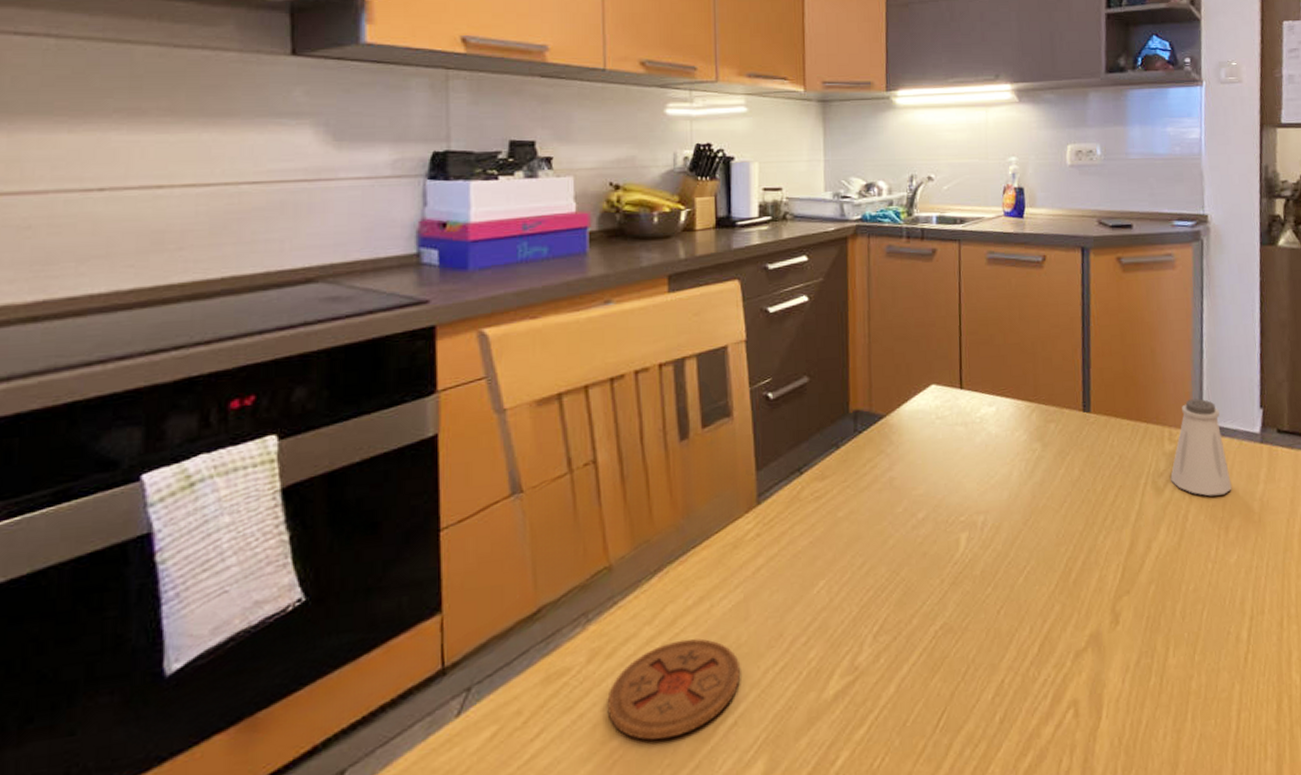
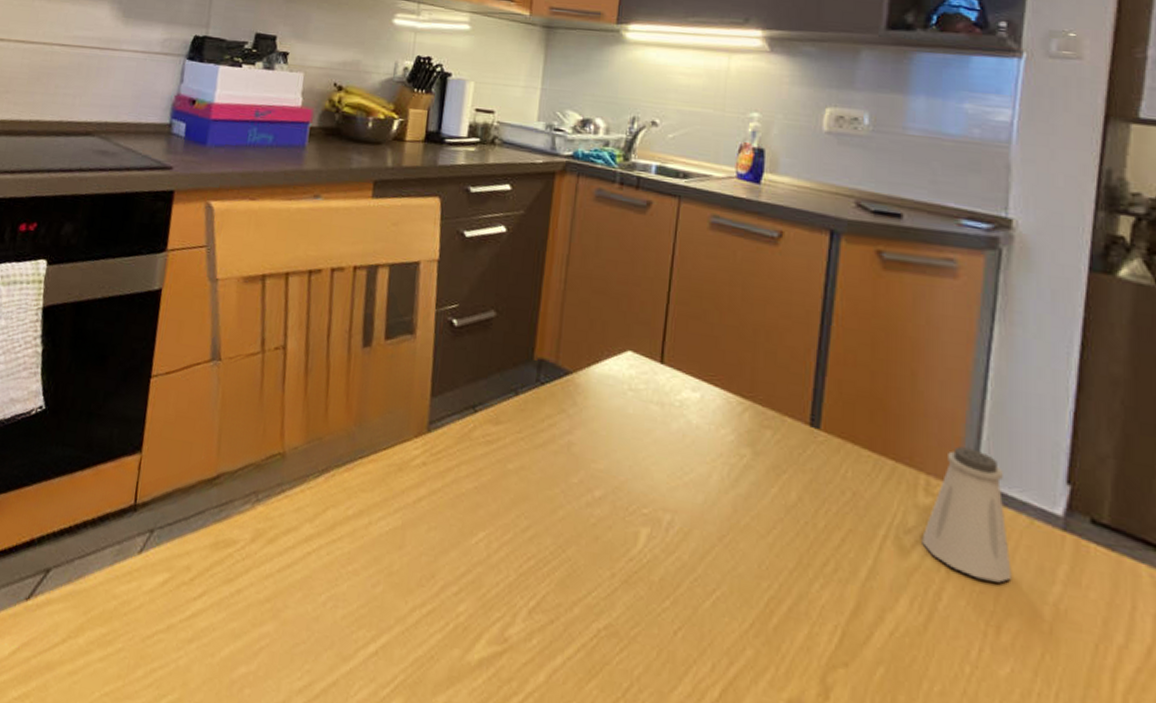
coaster: present [607,639,741,740] -> none [261,547,389,646]

